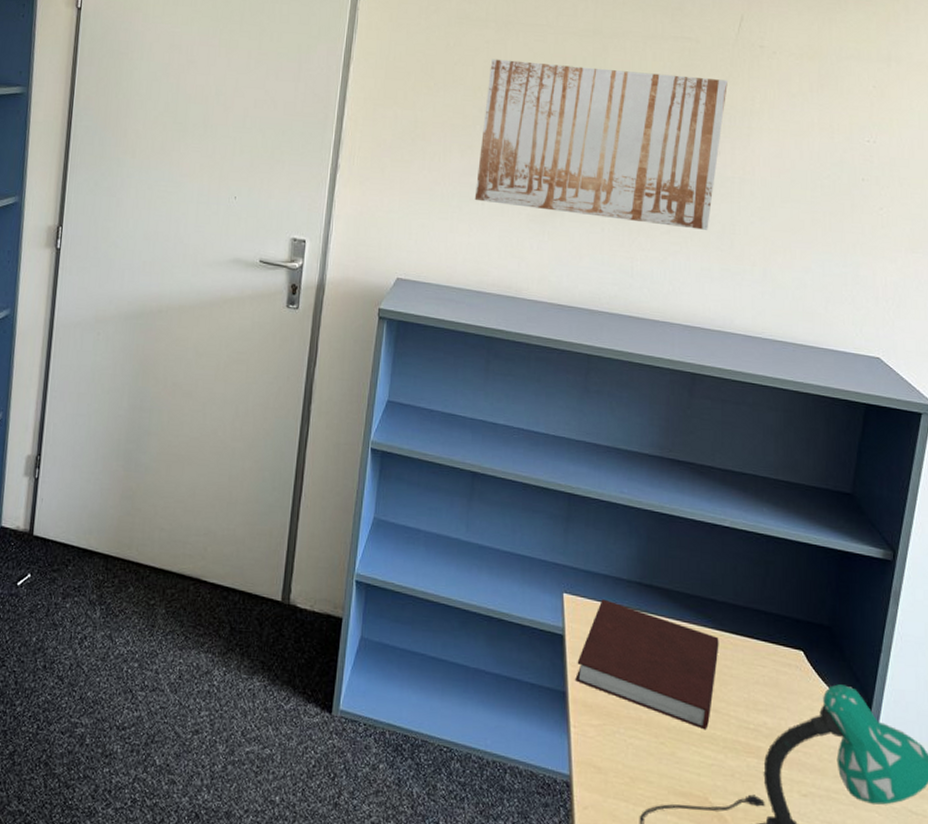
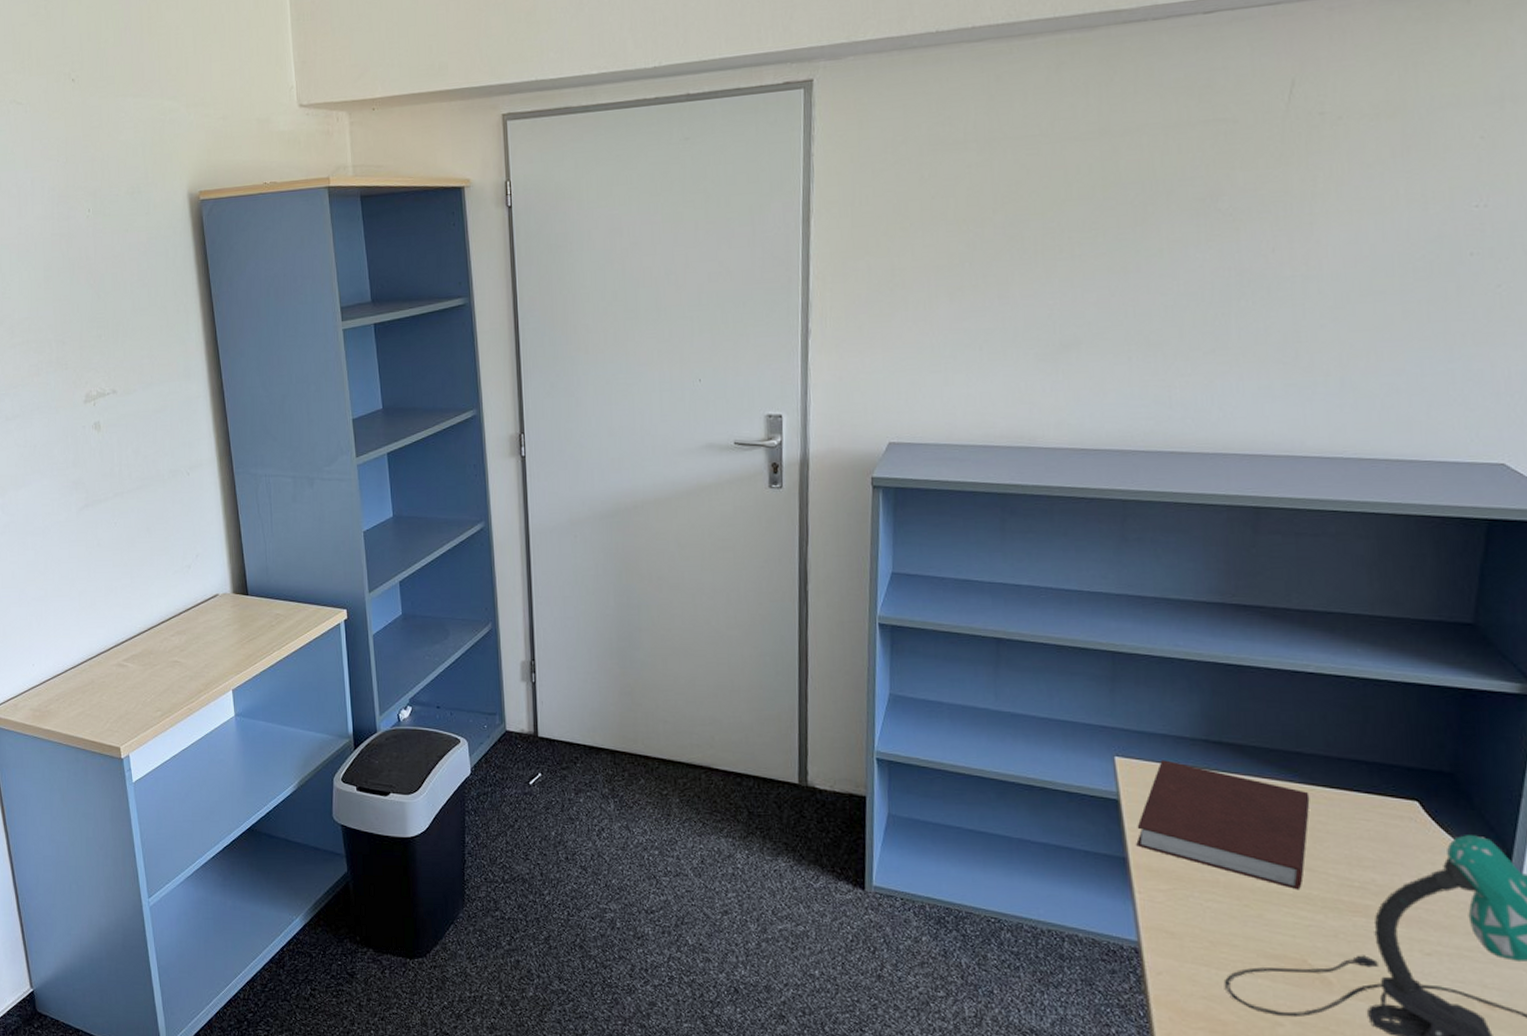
wall art: present [474,59,728,230] -> none [970,161,1279,347]

